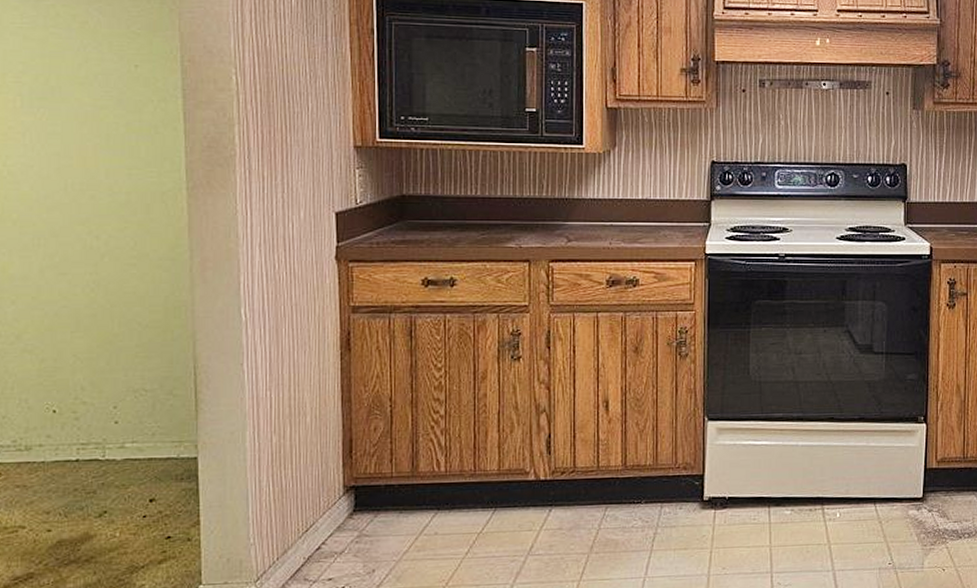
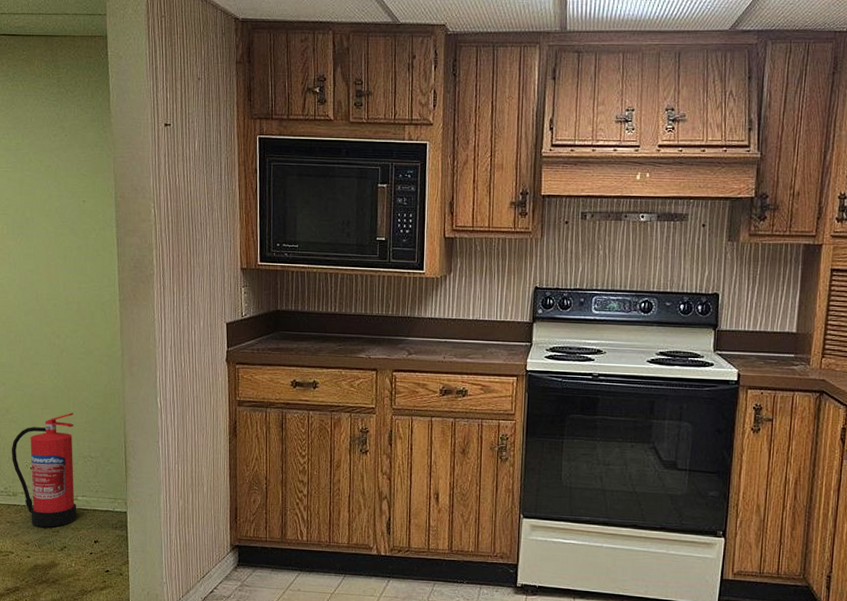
fire extinguisher: none [23,334,124,489] -> present [11,412,77,527]

